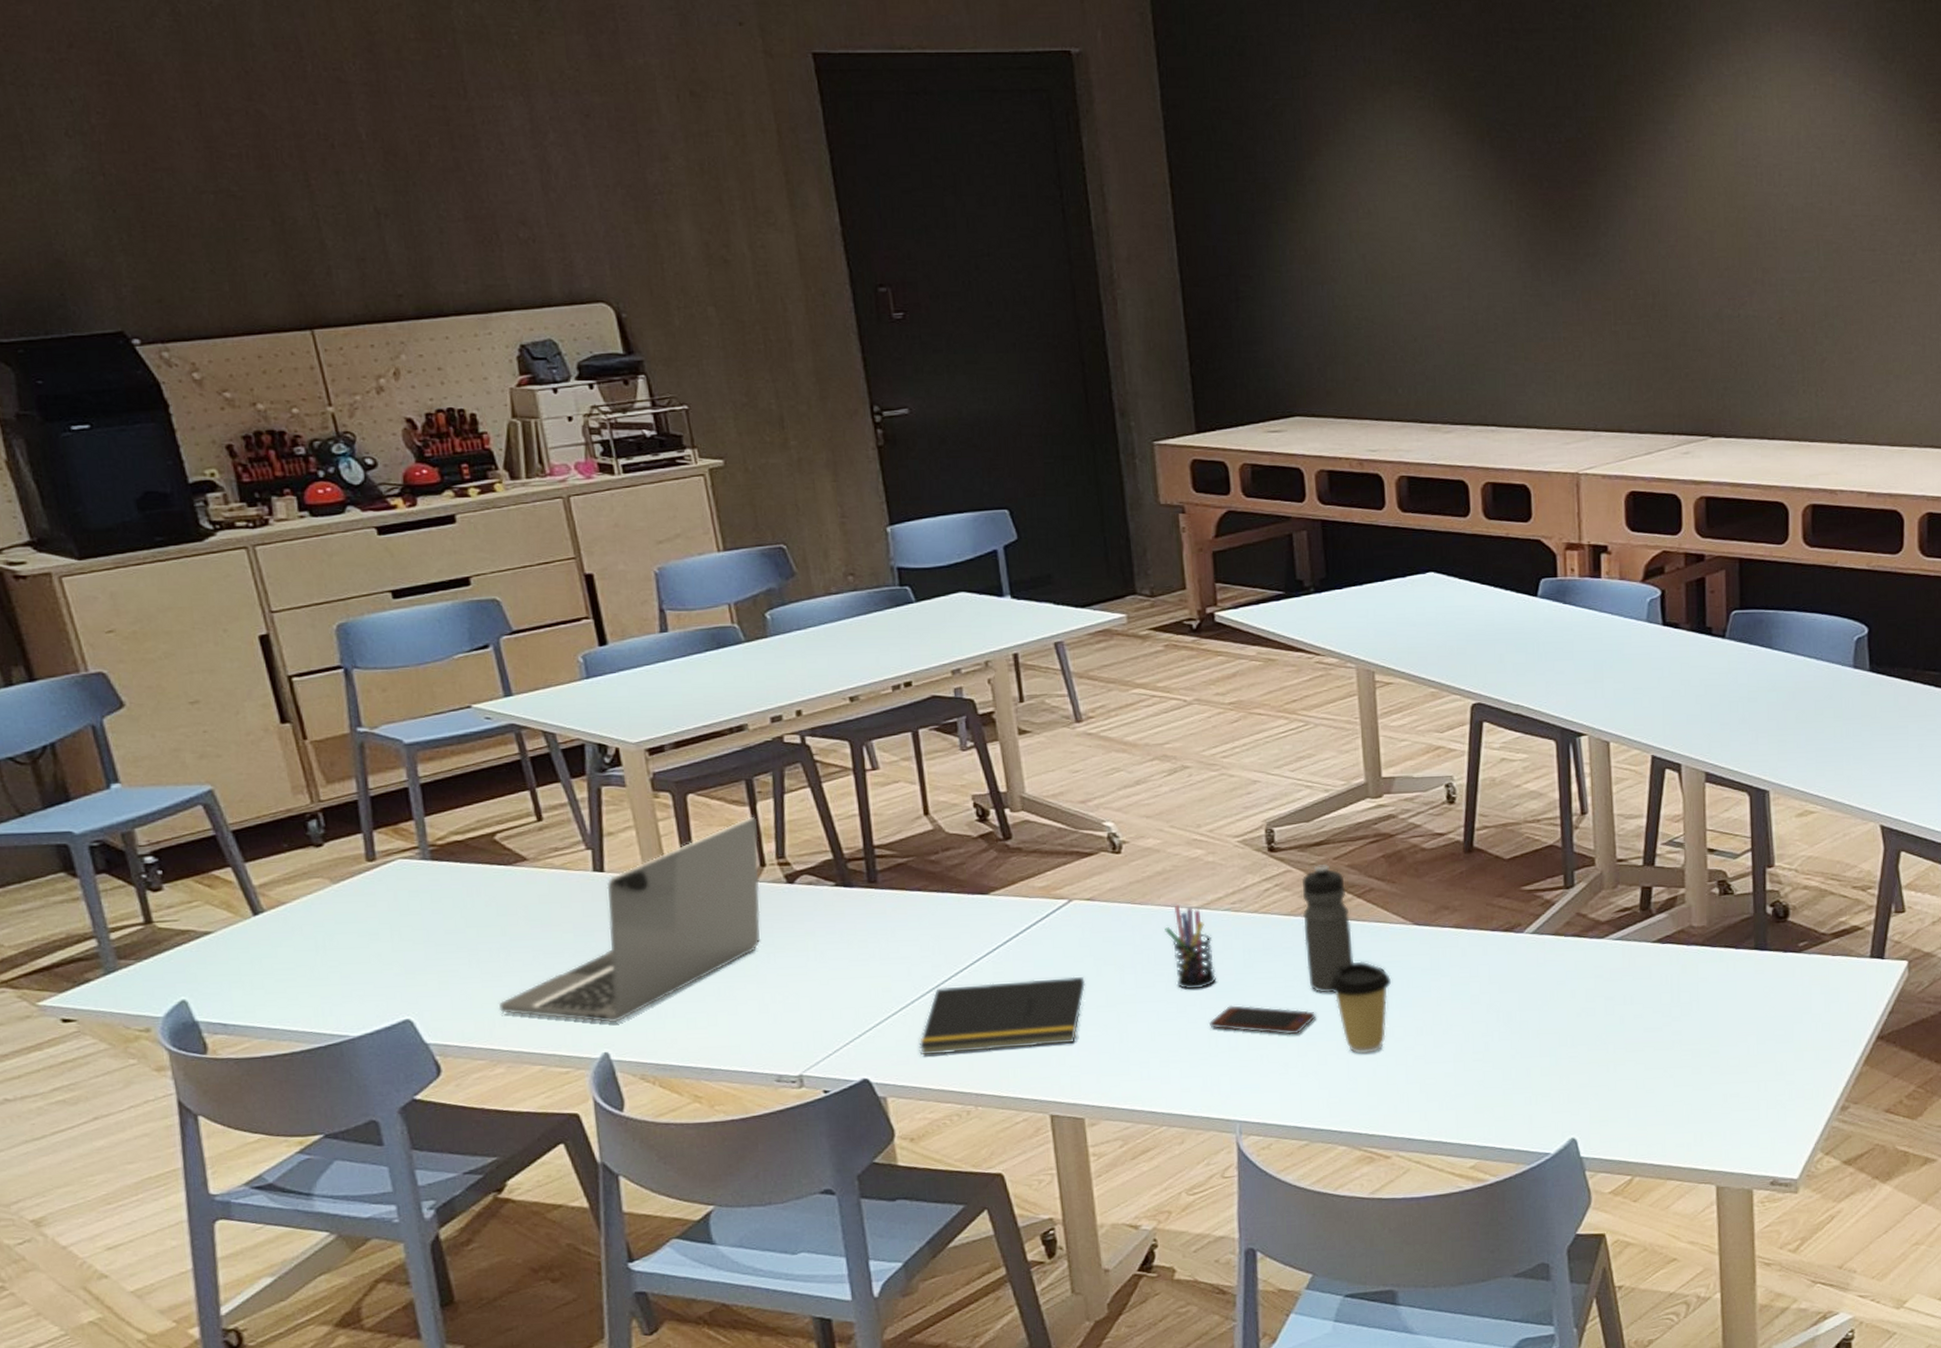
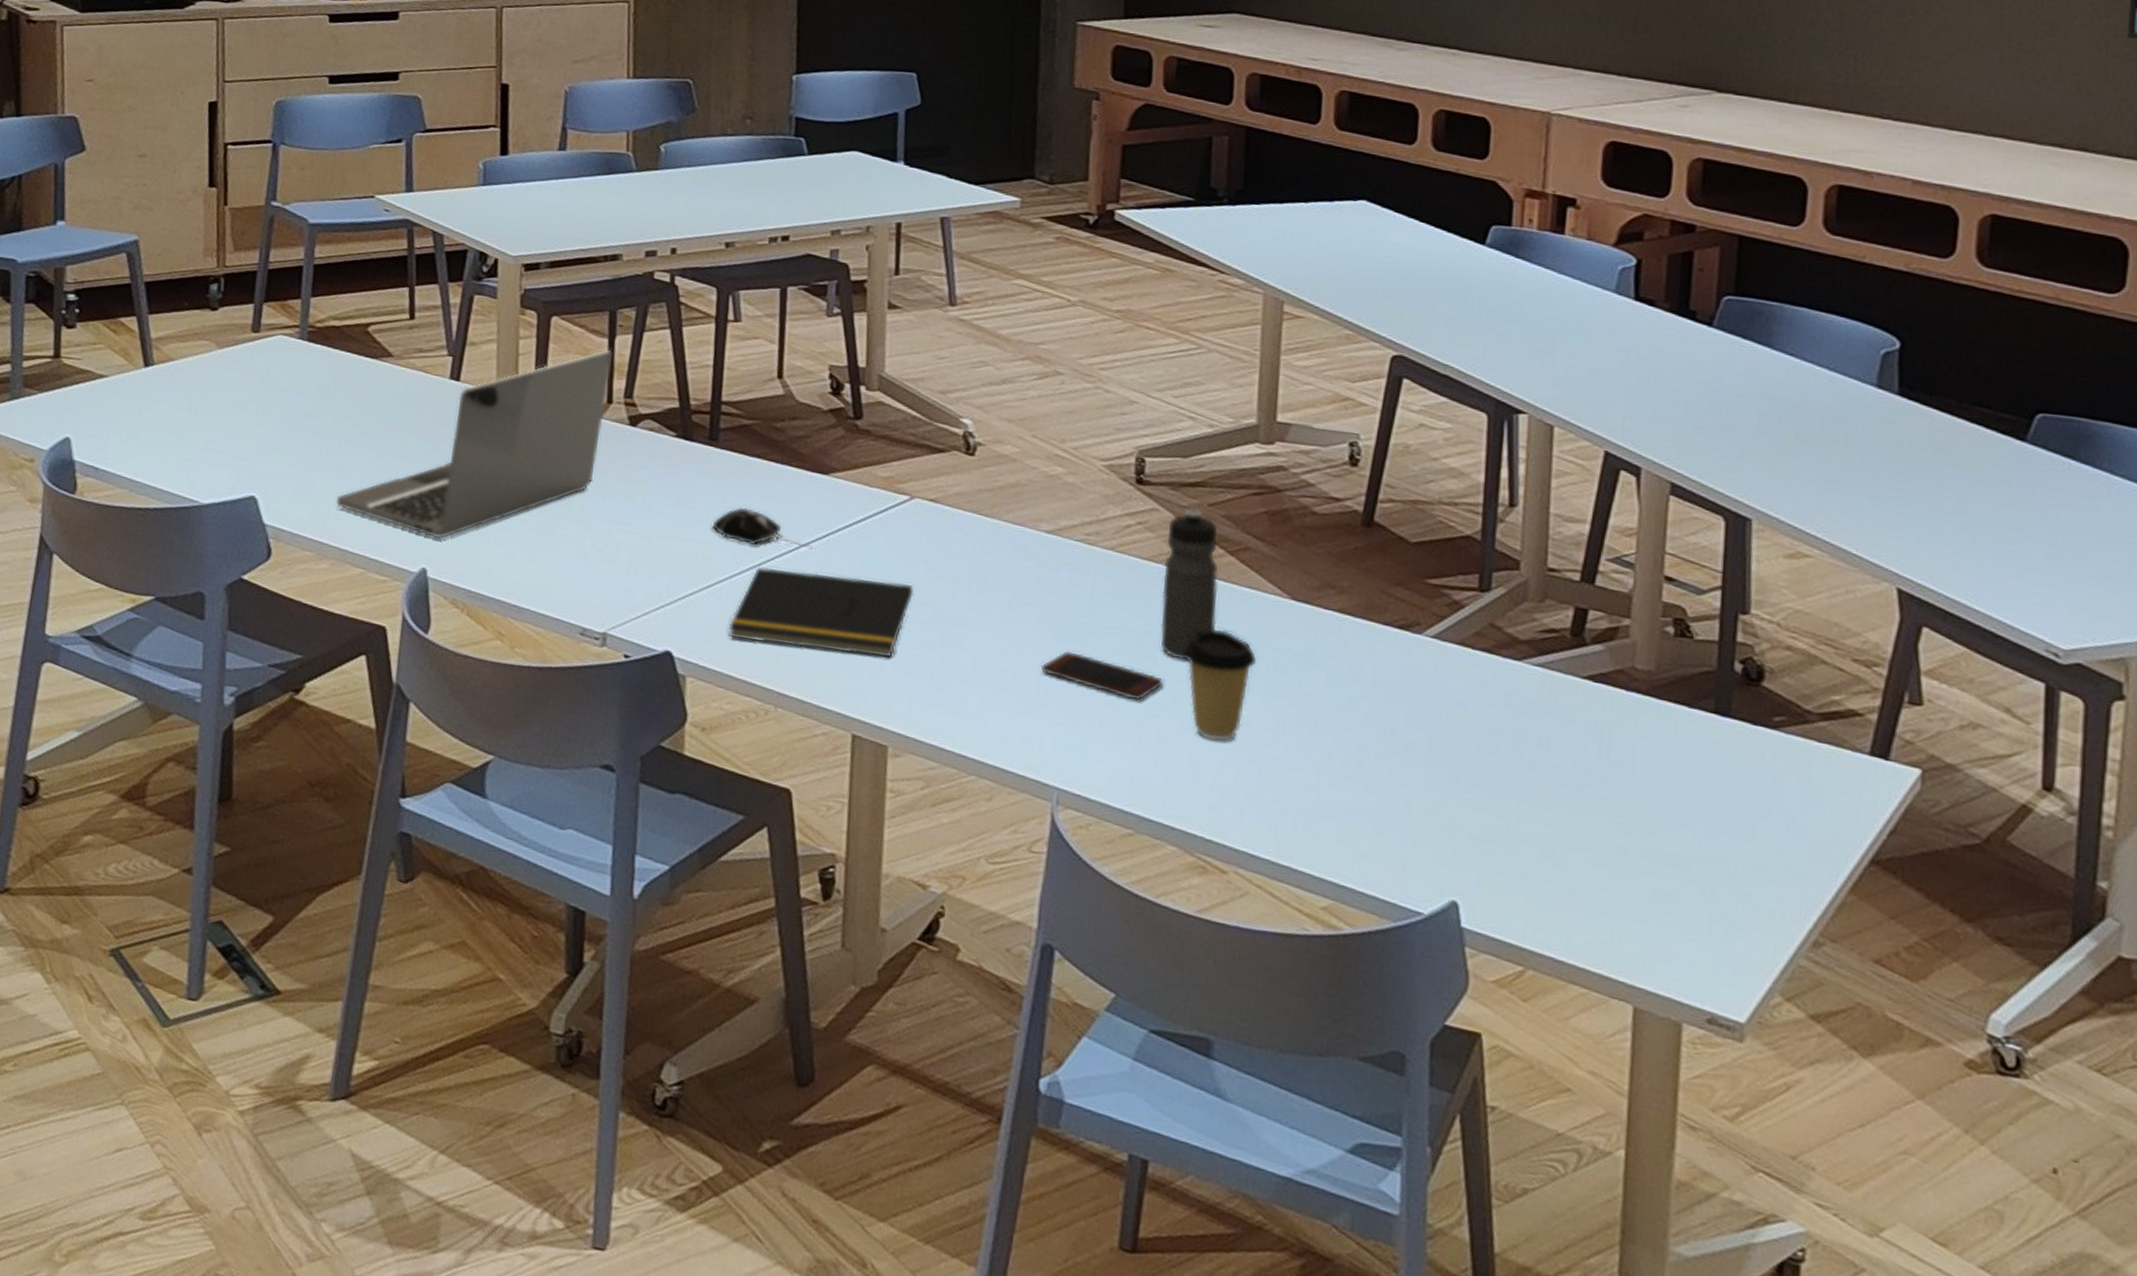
computer mouse: none [886,937,986,970] -> present [712,507,813,550]
pen holder: present [1165,905,1216,990] -> none [1008,524,1059,626]

